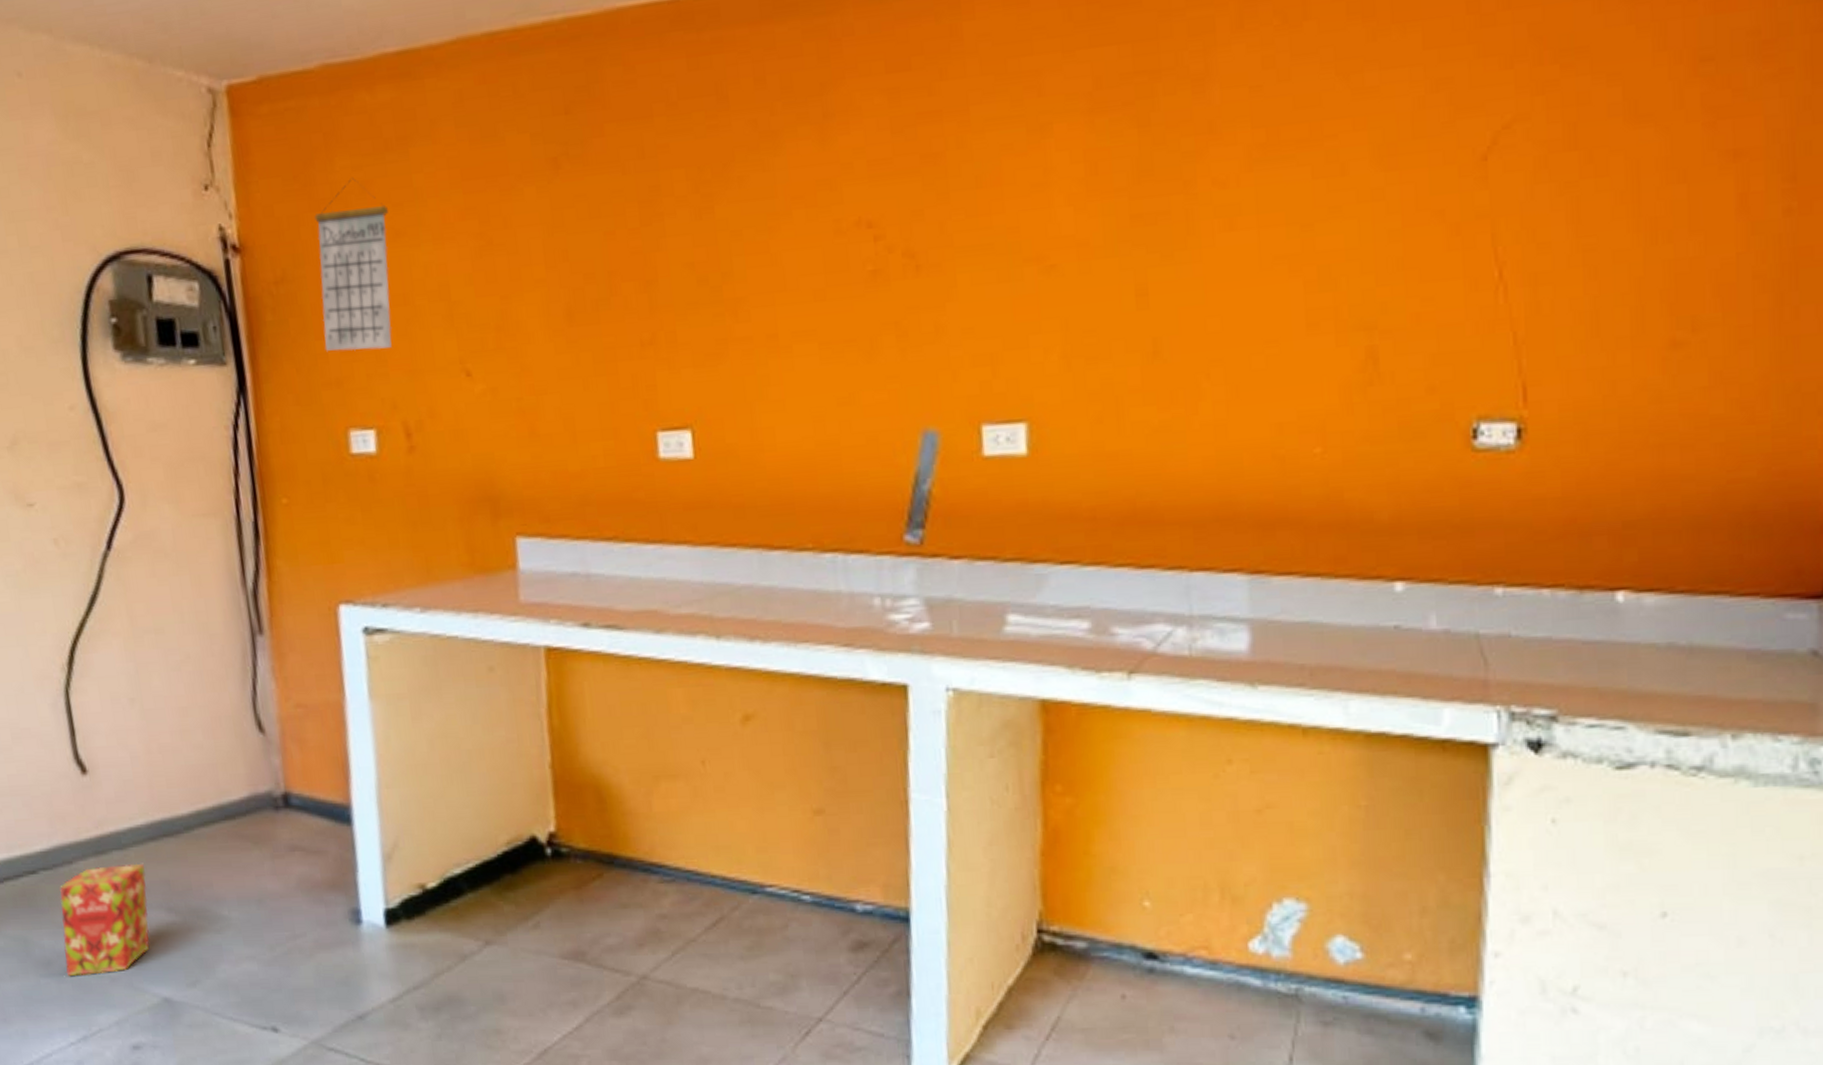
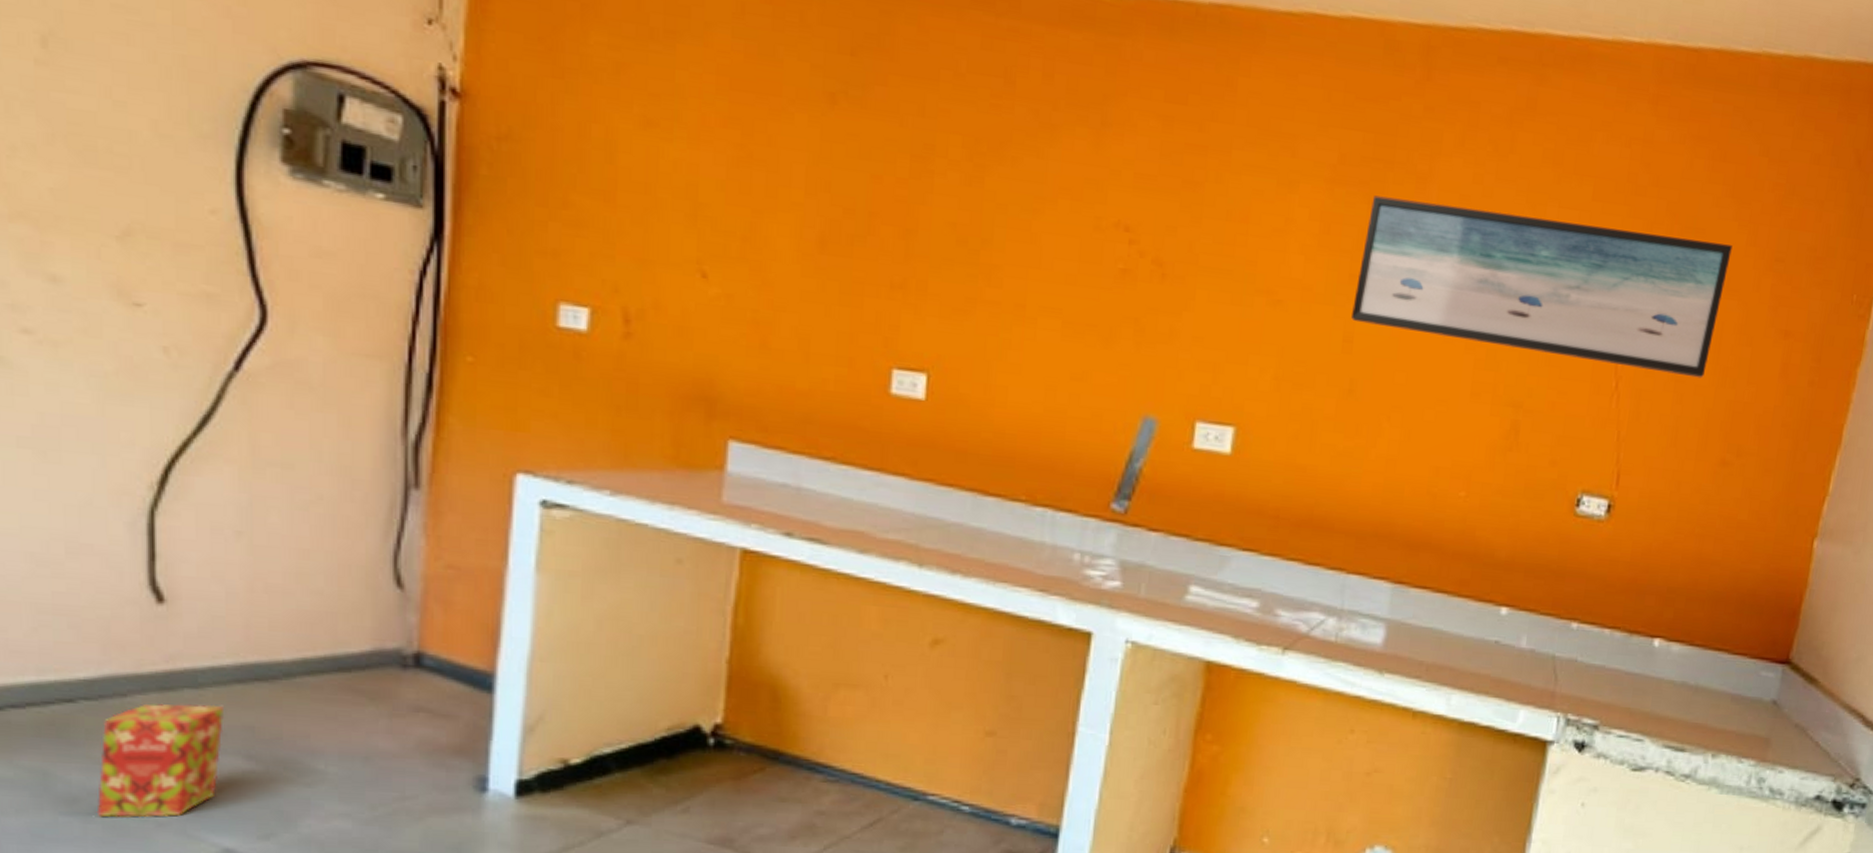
calendar: present [314,178,392,351] -> none [545,56,642,232]
wall art: none [1140,57,1633,270] -> present [1352,195,1732,378]

